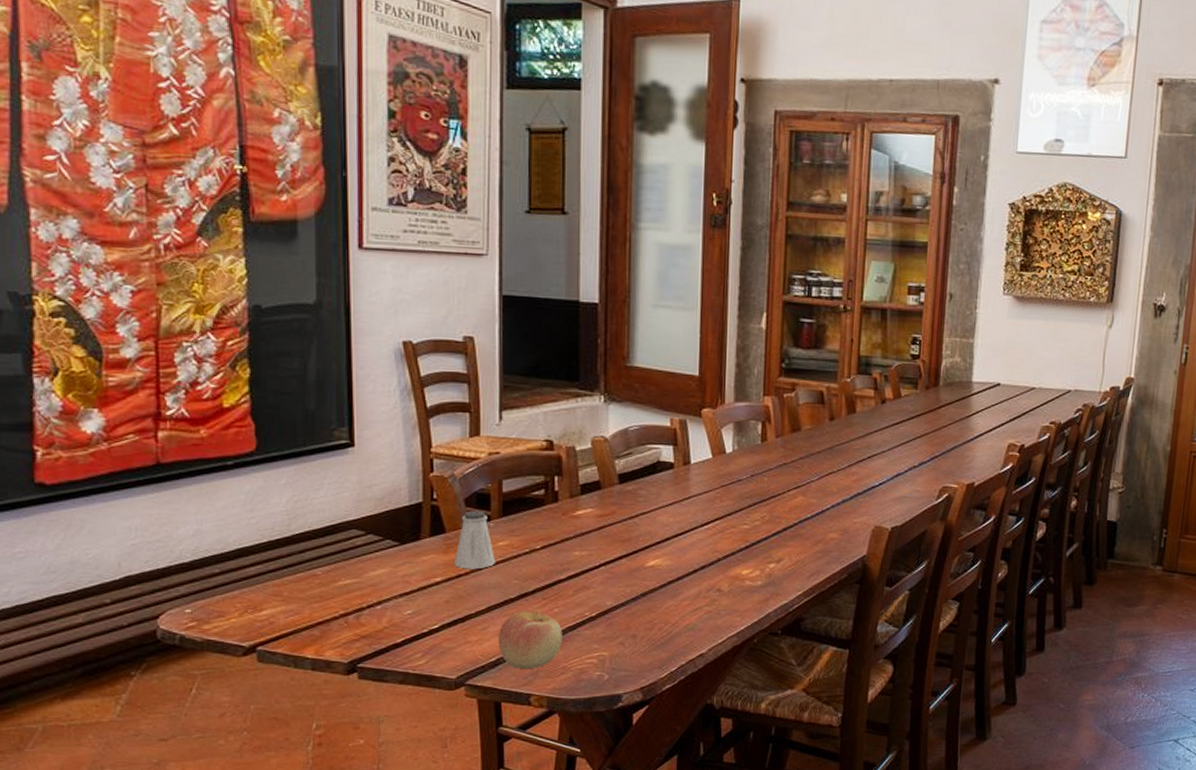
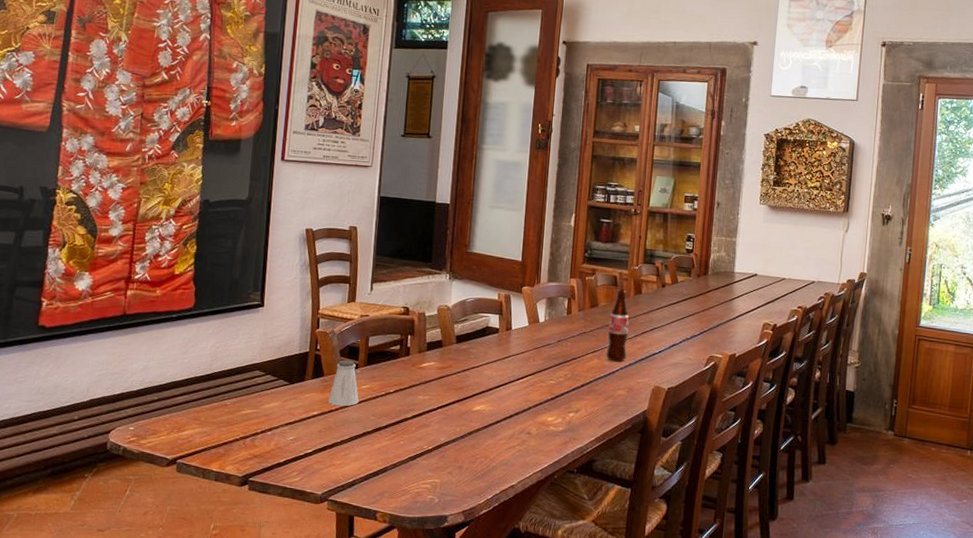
apple: present [499,610,563,670] -> none [356,441,405,491]
bottle: none [813,408,841,498] -> present [606,289,629,362]

